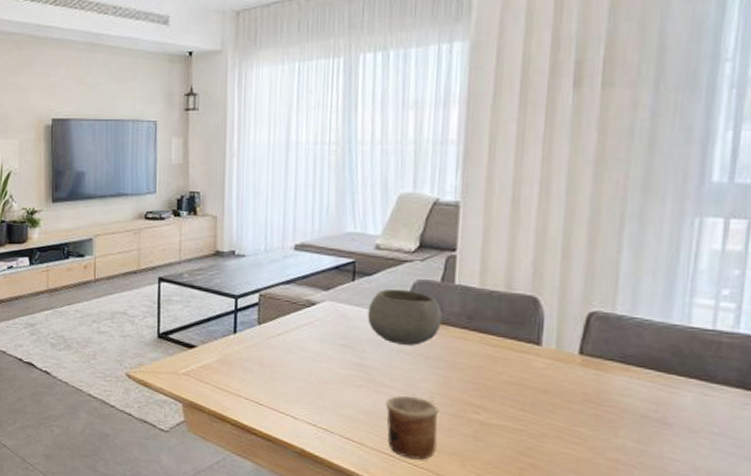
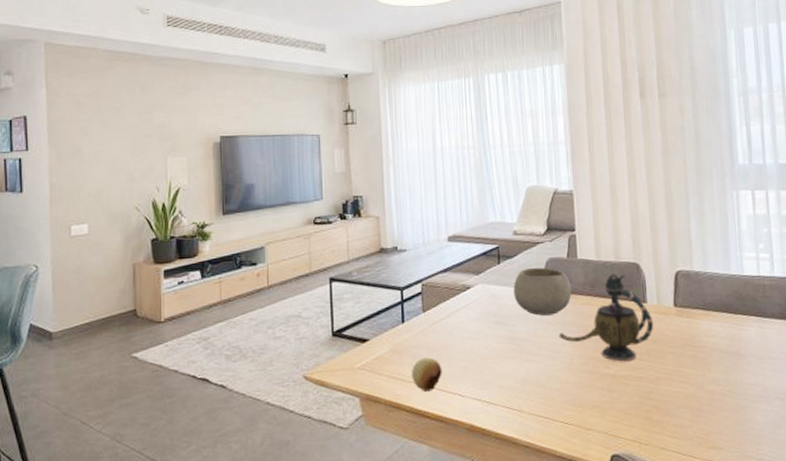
fruit: none [240,372,275,409] -> present [412,357,442,393]
cup: present [385,395,439,460] -> none [536,360,581,418]
teapot: none [418,305,548,410] -> present [558,272,654,362]

